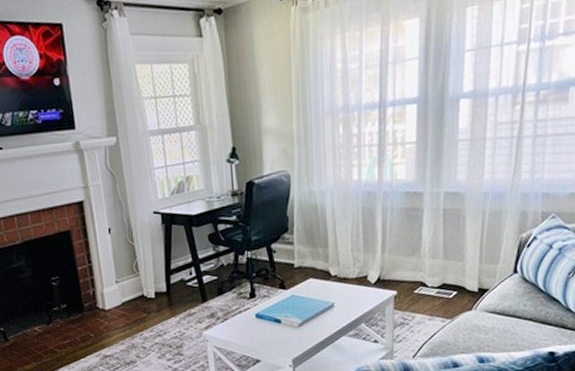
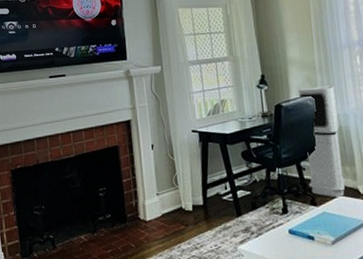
air purifier: none [272,159,317,281] -> present [298,85,346,198]

